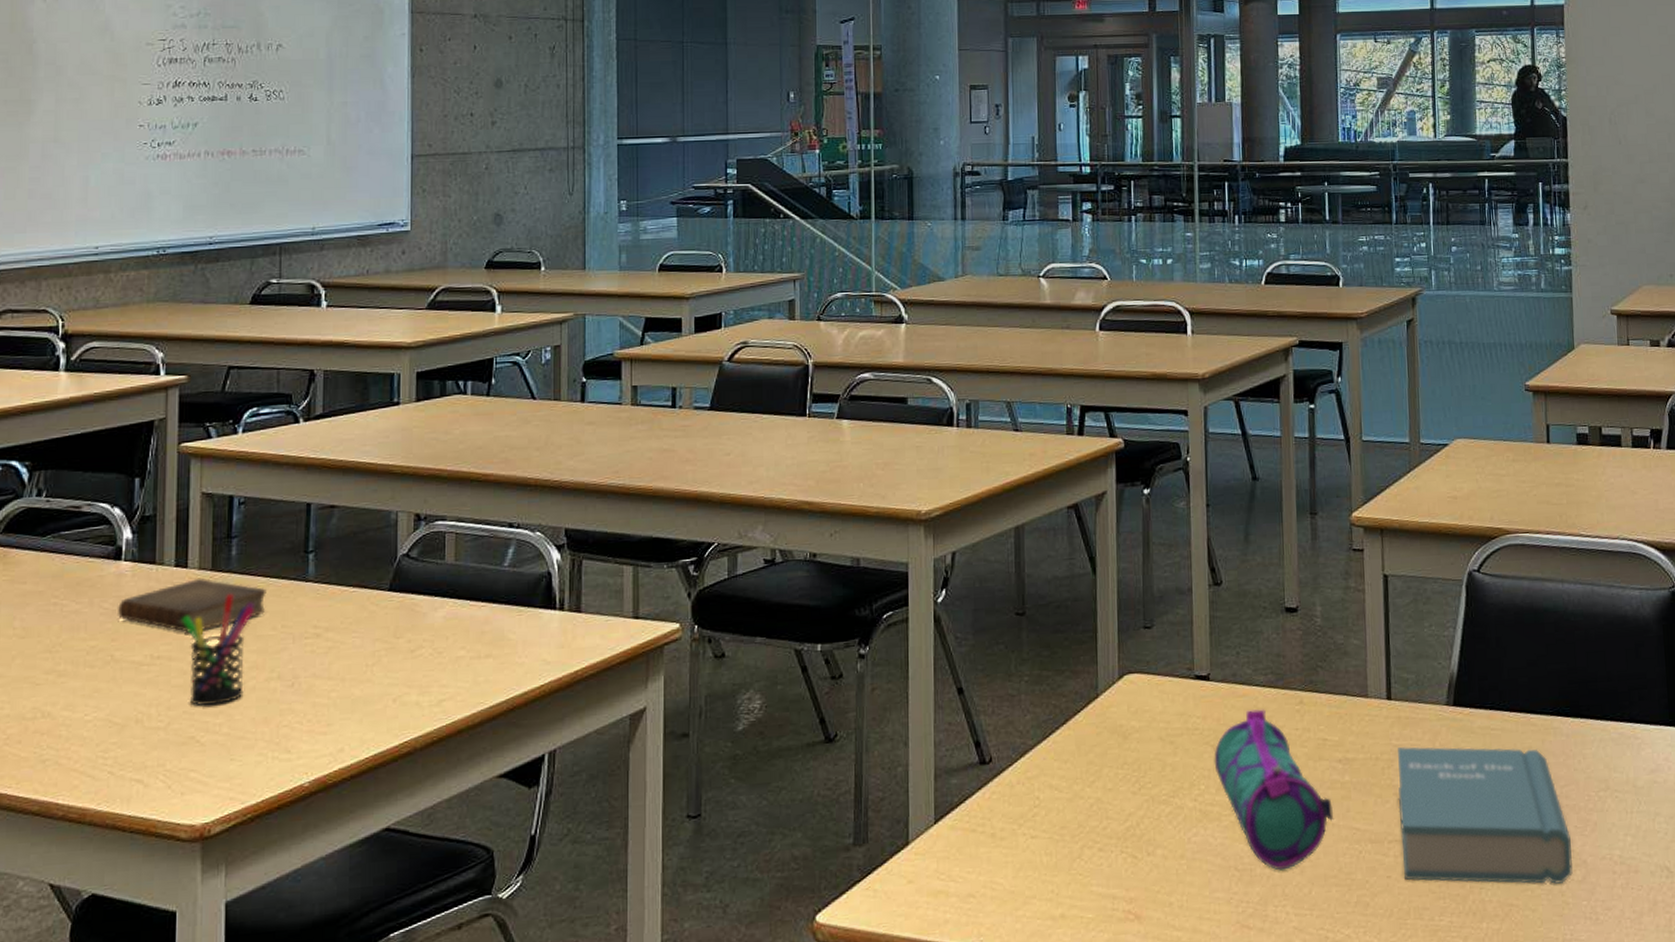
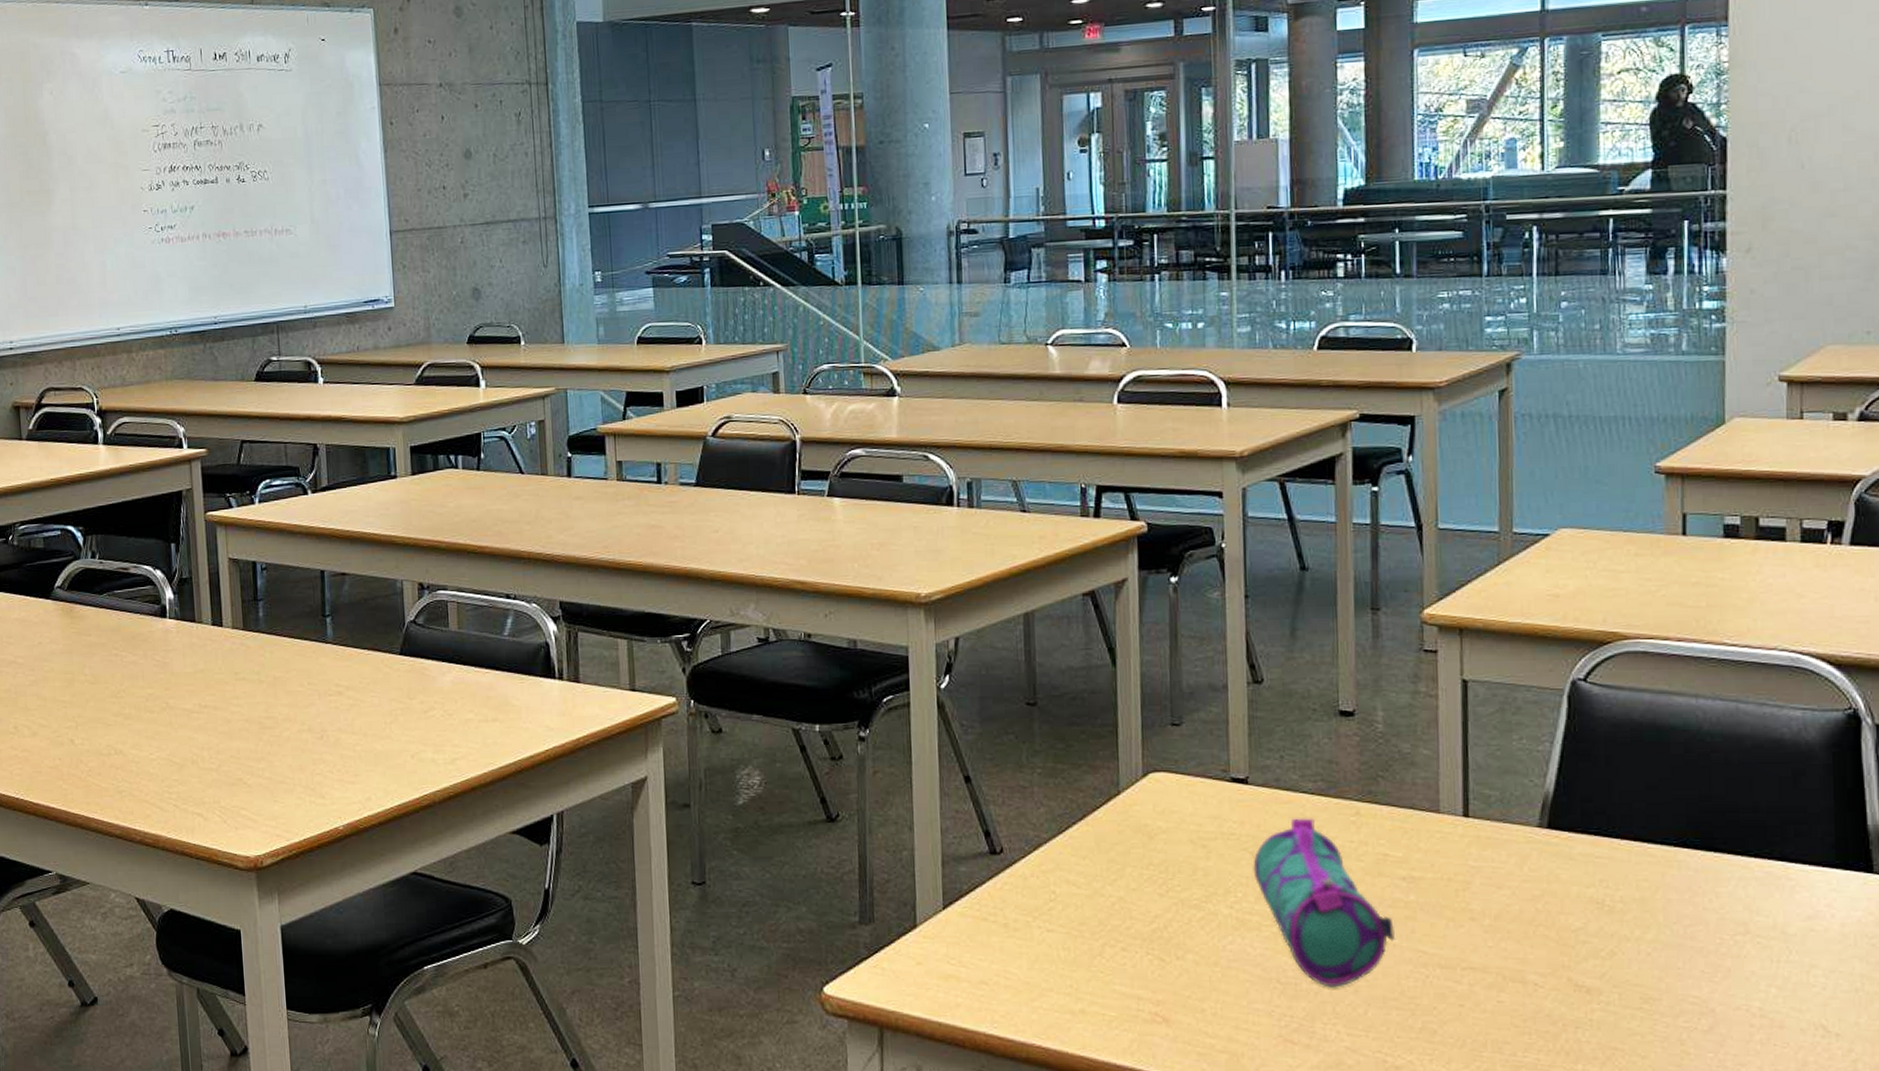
book: present [117,579,267,632] -> none [167,637,292,685]
pen holder: present [182,594,254,706] -> none [222,652,283,751]
book: present [1398,746,1573,884] -> none [1475,869,1696,1031]

